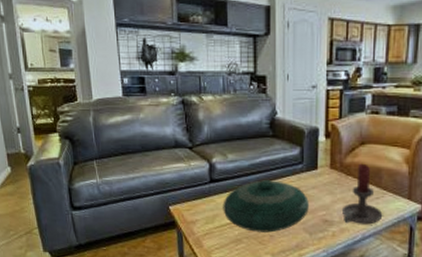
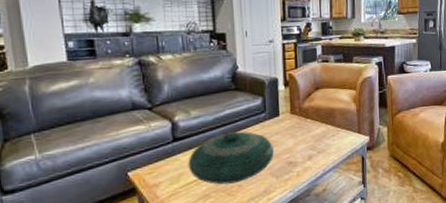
candle holder: present [343,163,383,225] -> none [304,106,339,163]

